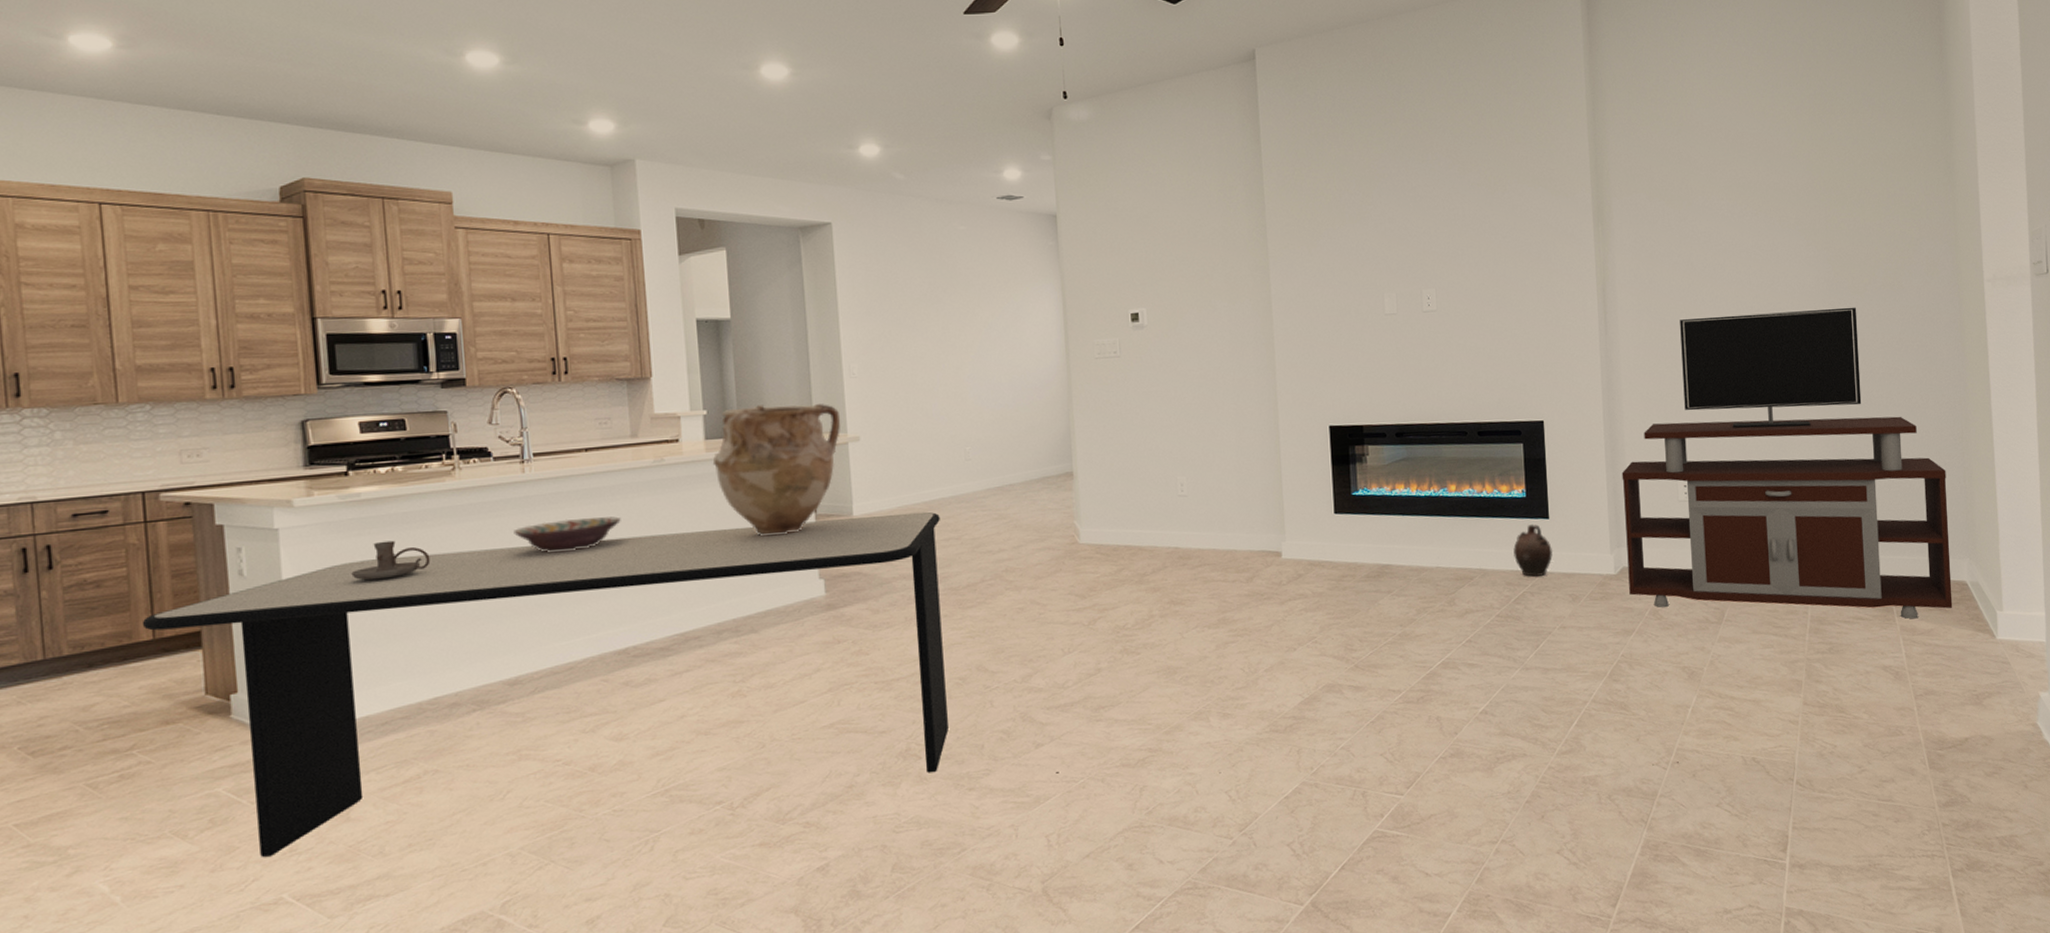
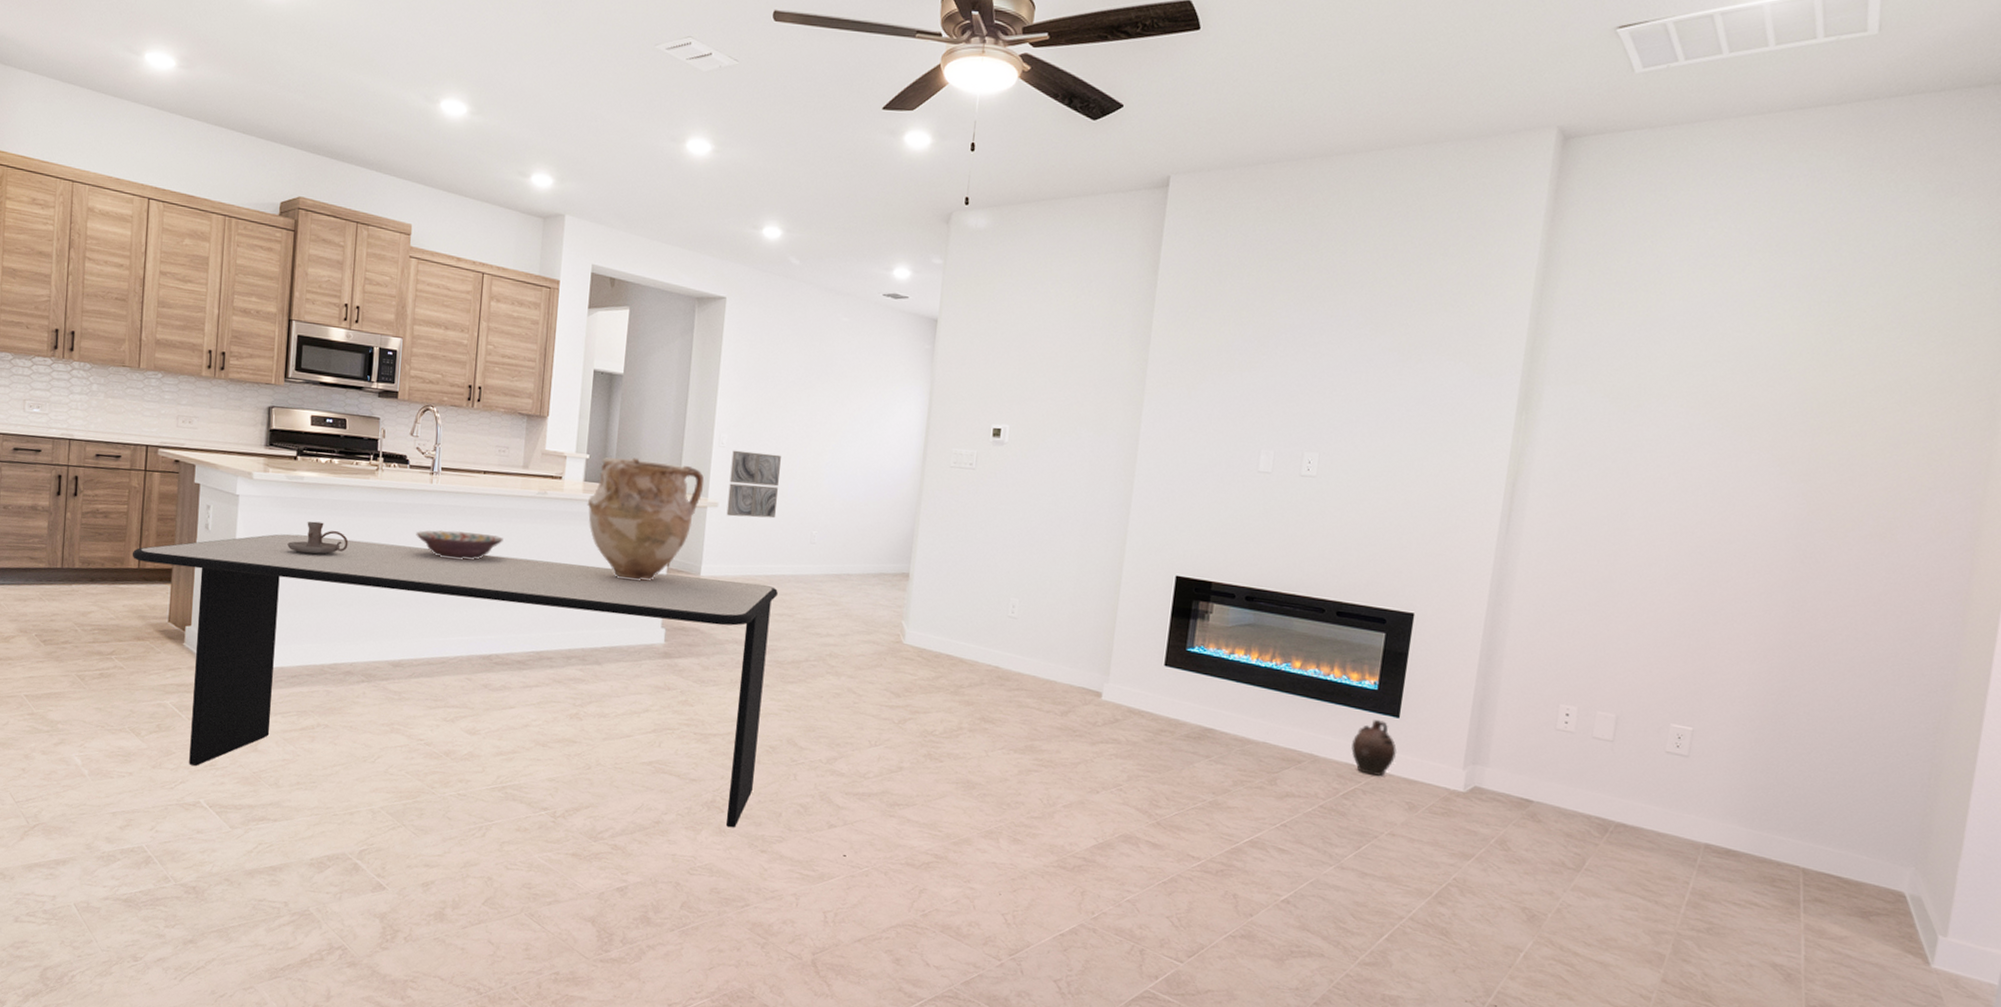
wall art: none [866,375,925,448] -> present [726,450,781,519]
tv stand: present [1622,307,1953,619] -> none [1476,532,1907,921]

